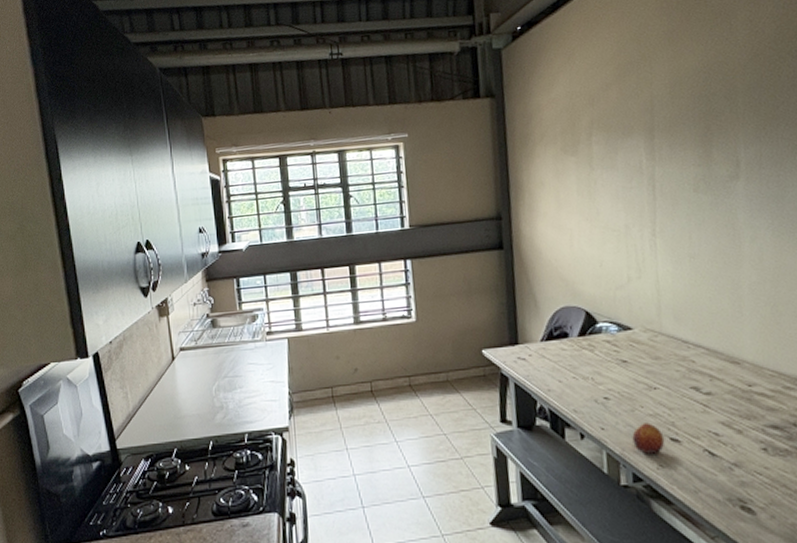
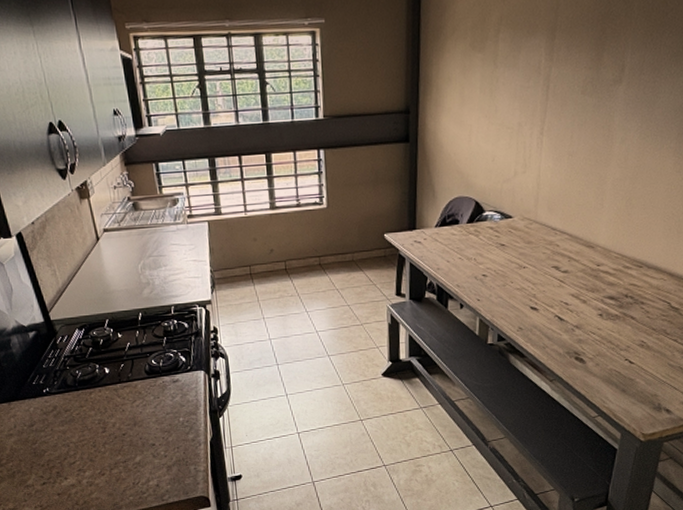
fruit: present [632,422,665,454] -> none [501,295,526,319]

